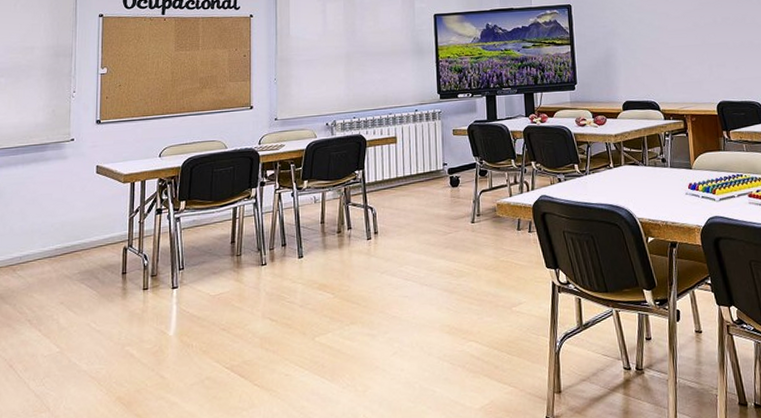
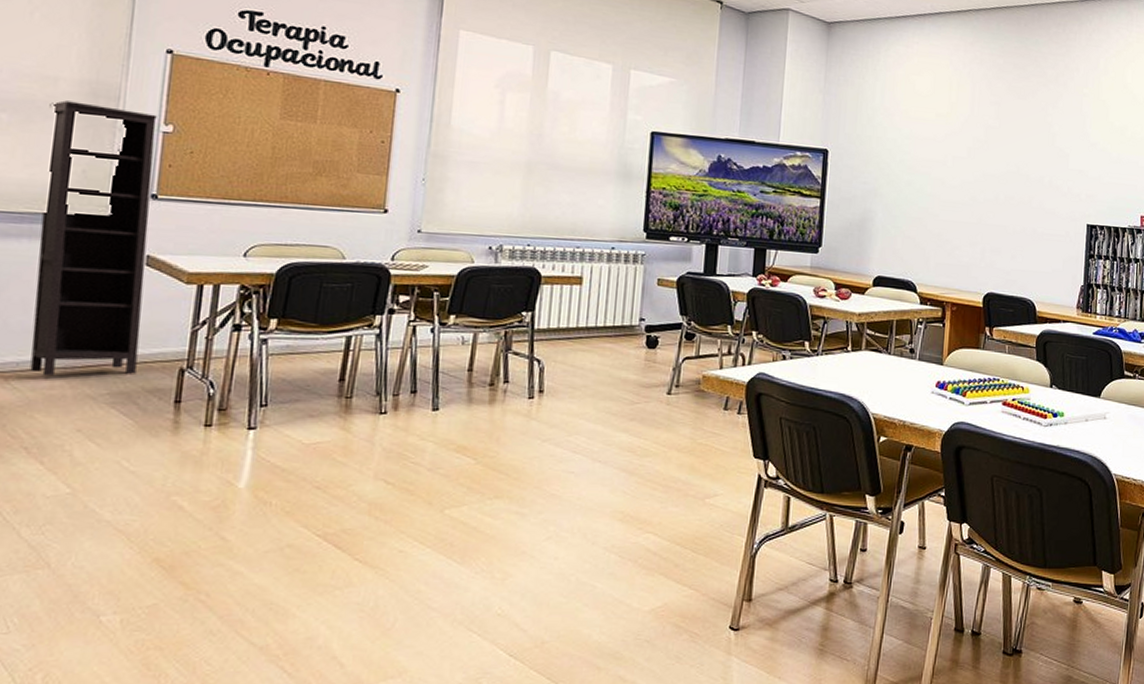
bookcase: none [28,62,97,265] -> present [30,100,157,377]

